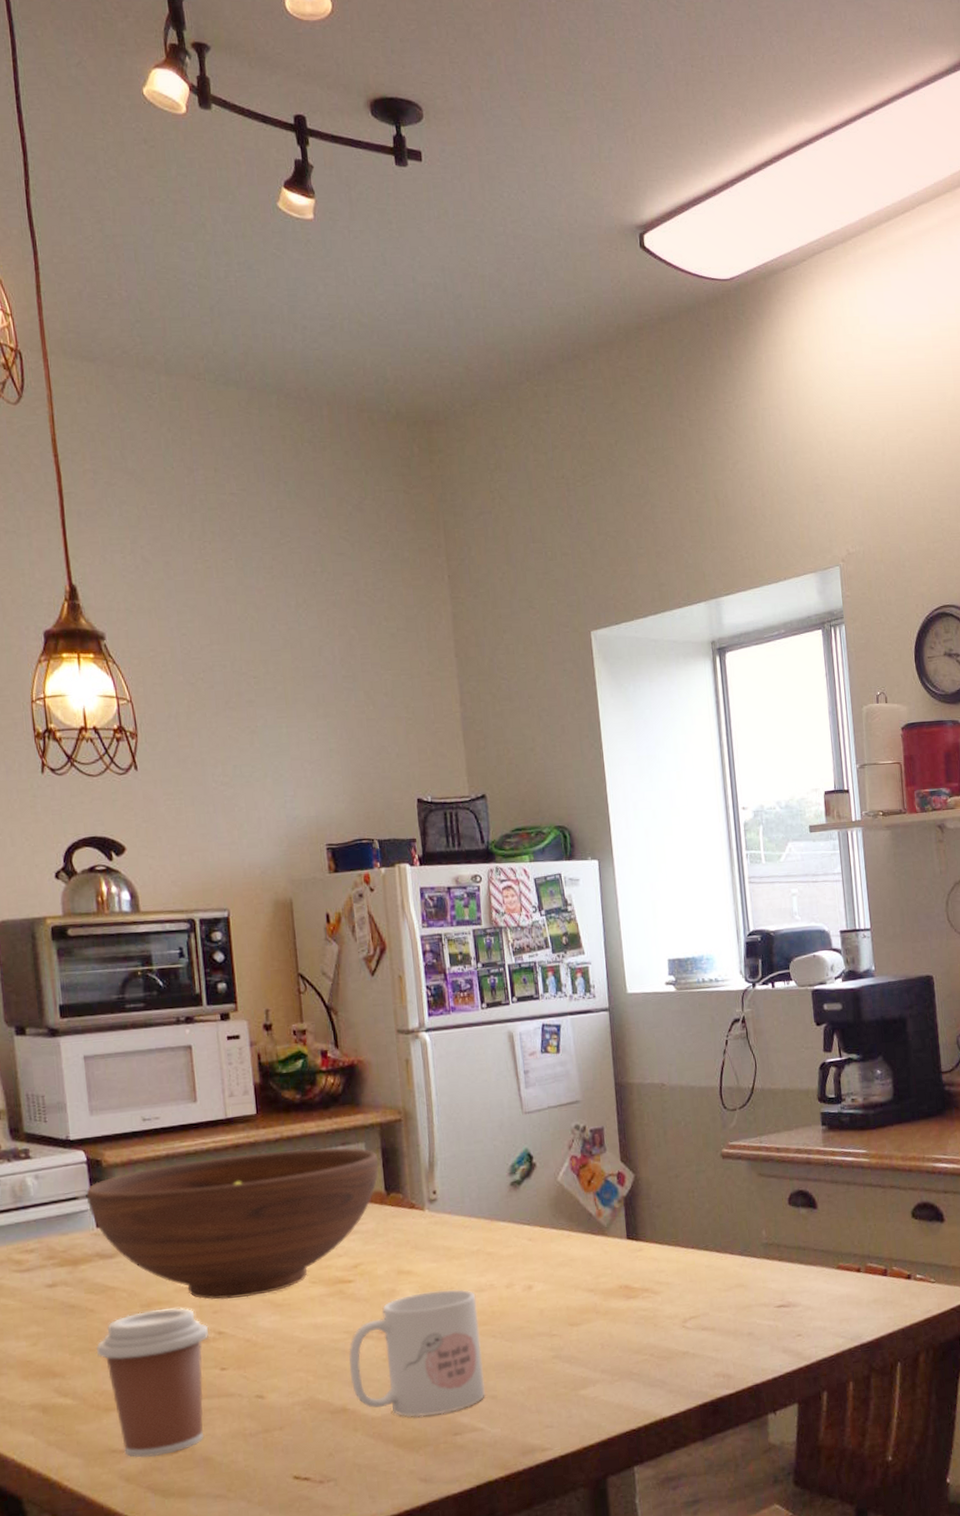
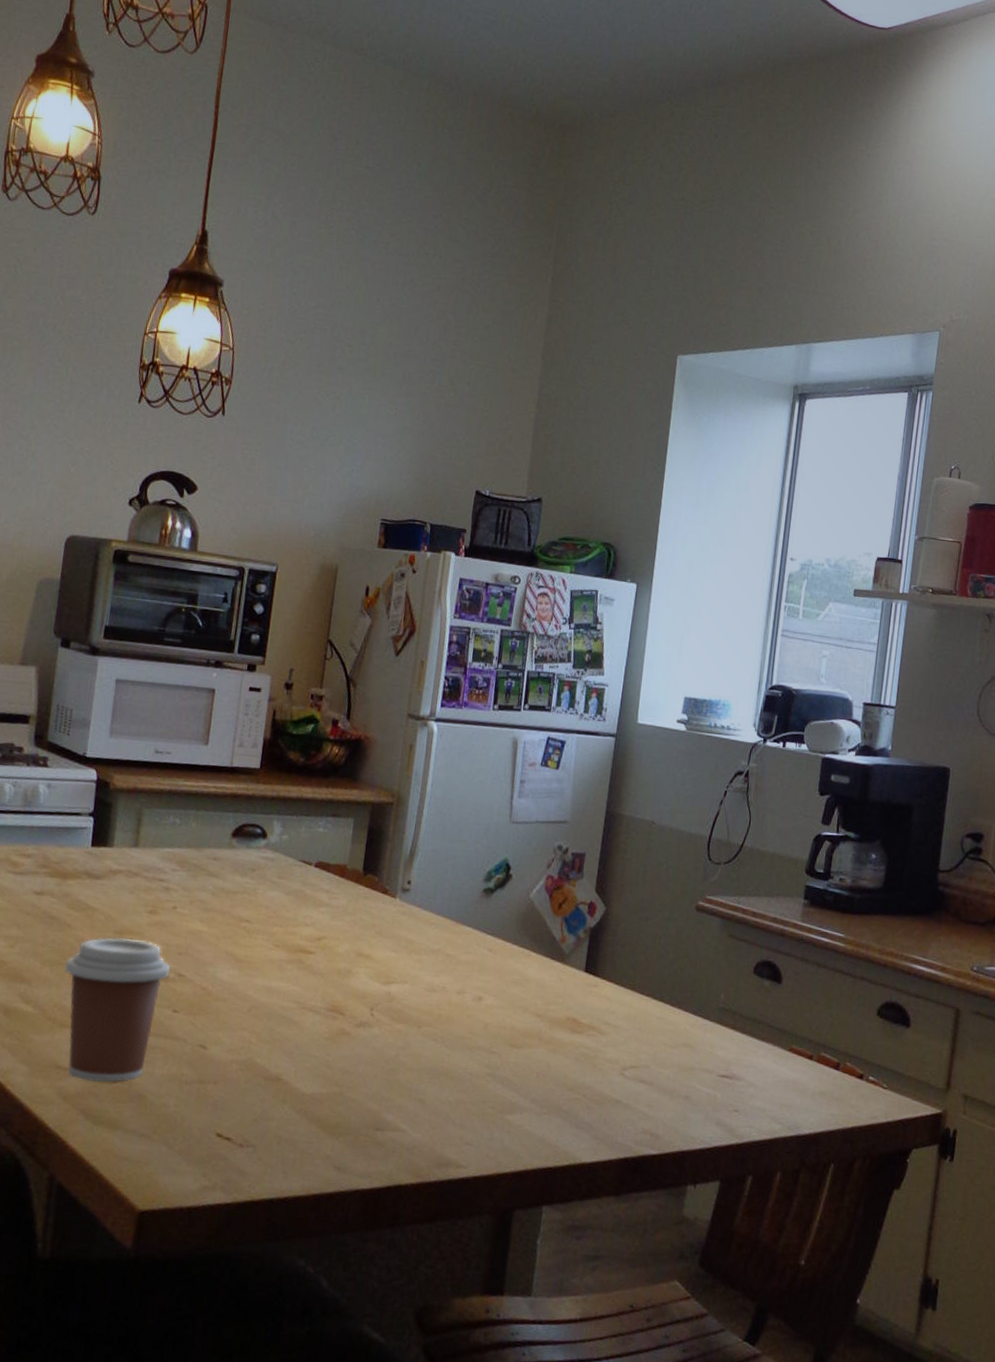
fruit bowl: present [86,1147,379,1300] -> none [87,800,364,947]
mug: present [349,1289,485,1417] -> none [290,979,427,1106]

